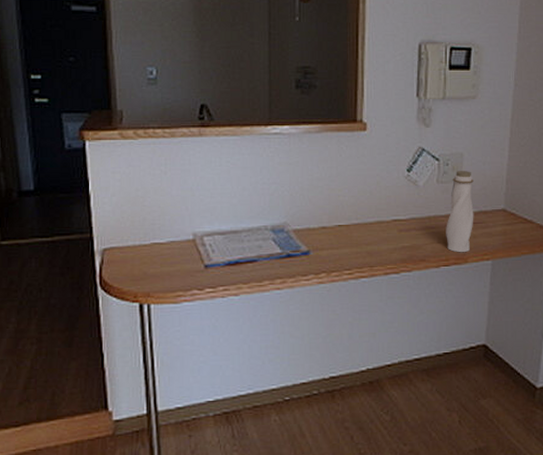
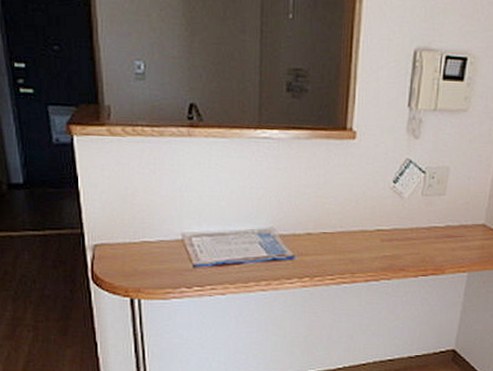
water bottle: present [446,171,474,253] -> none [426,184,457,265]

